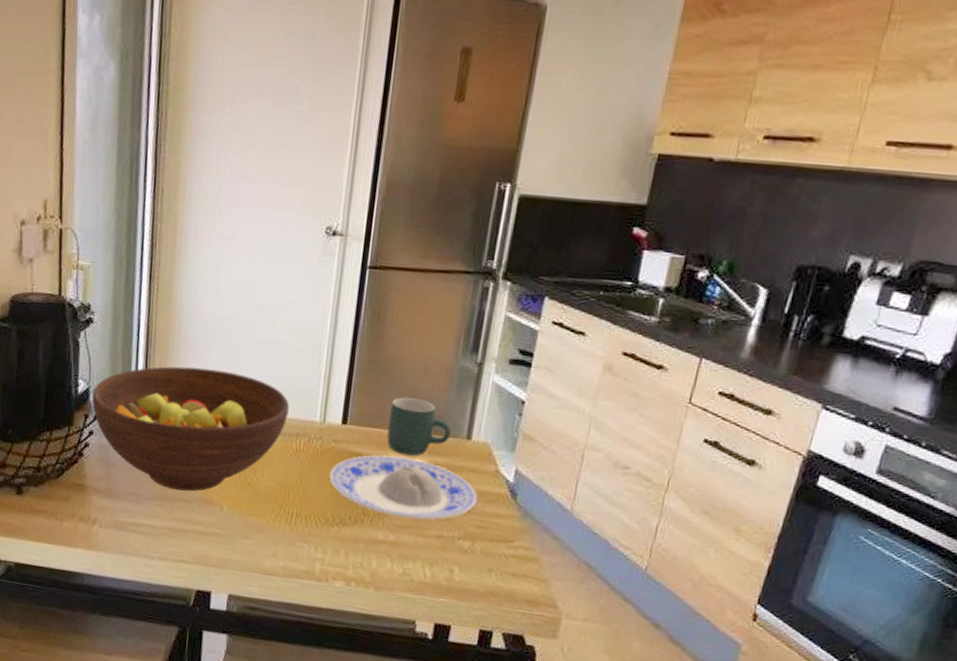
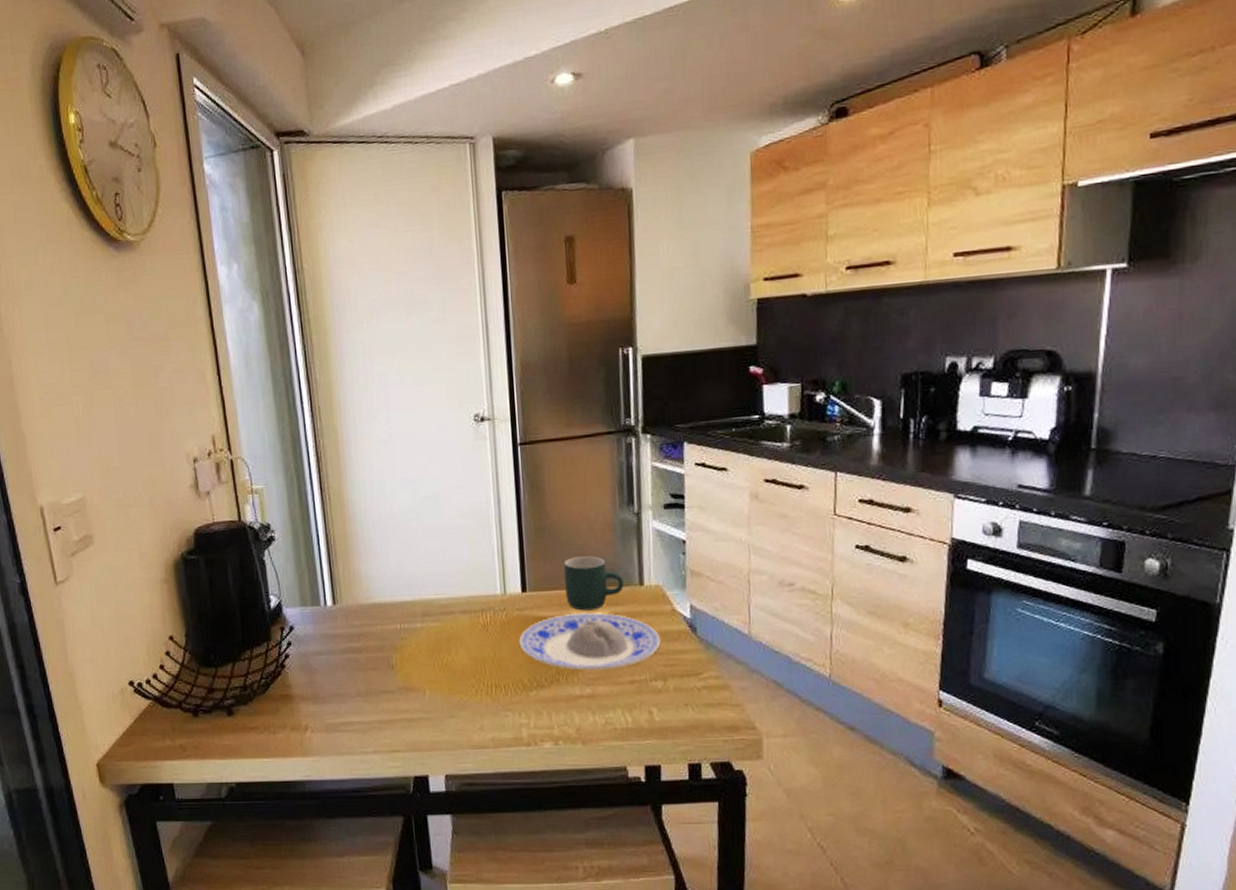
fruit bowl: present [91,366,289,492] -> none [284,562,471,683]

